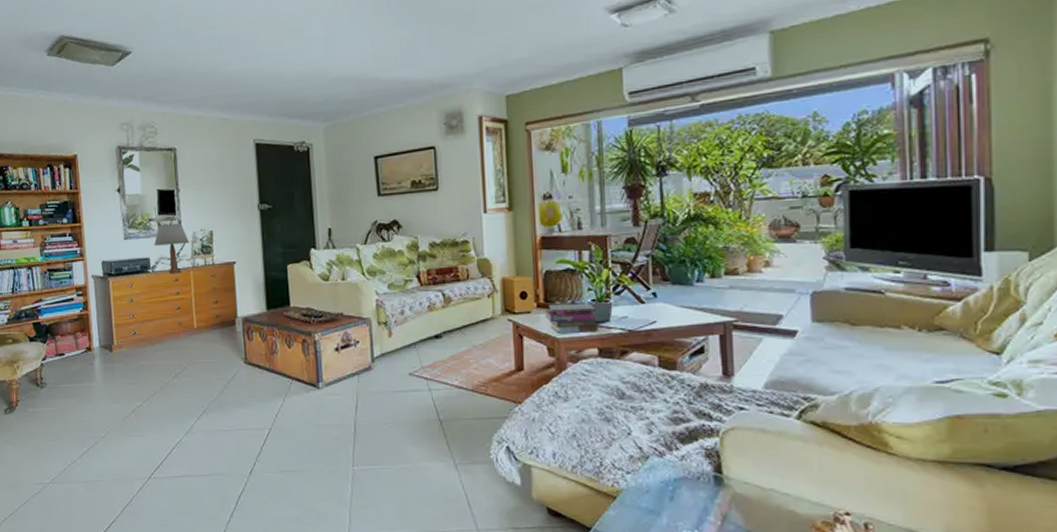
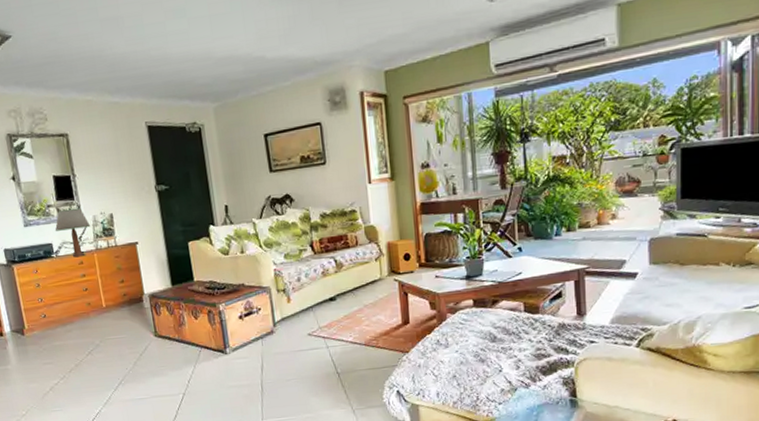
books: present [544,303,598,335] -> none [426,260,473,290]

